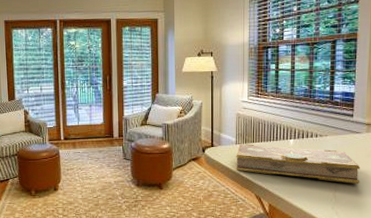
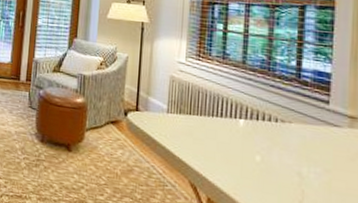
book: present [236,144,361,184] -> none [166,114,341,196]

